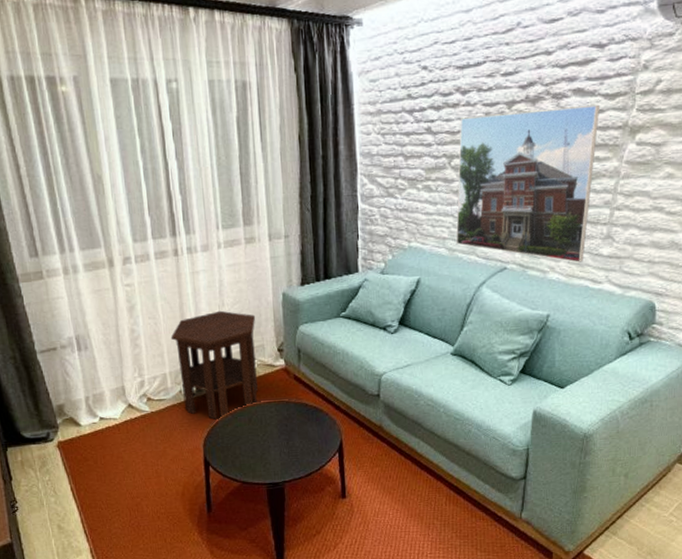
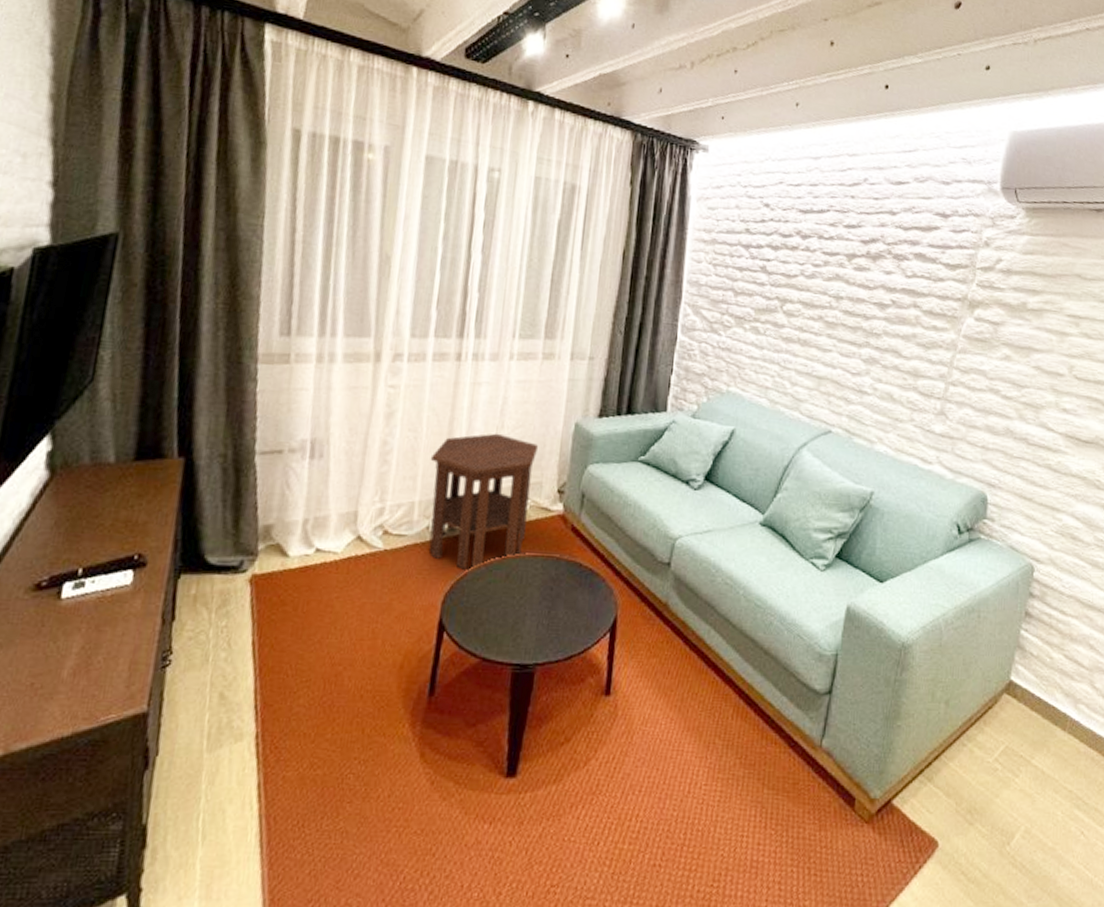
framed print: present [456,104,599,263] -> none [779,262,940,437]

